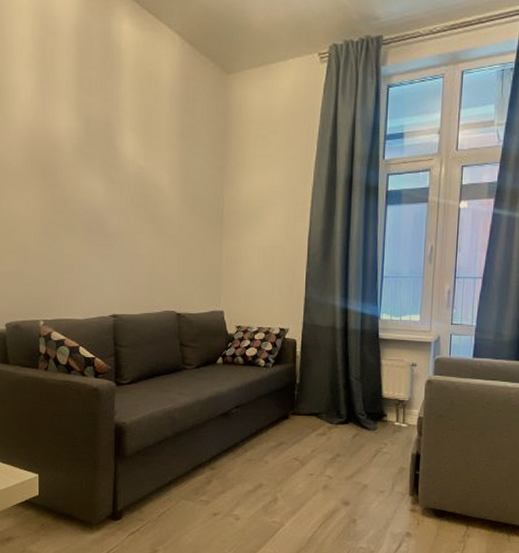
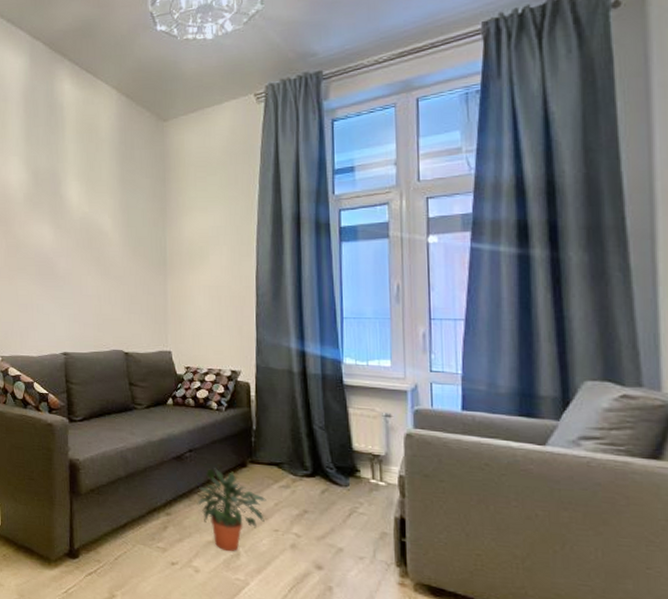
potted plant: none [240,422,304,497] -> present [197,468,267,551]

